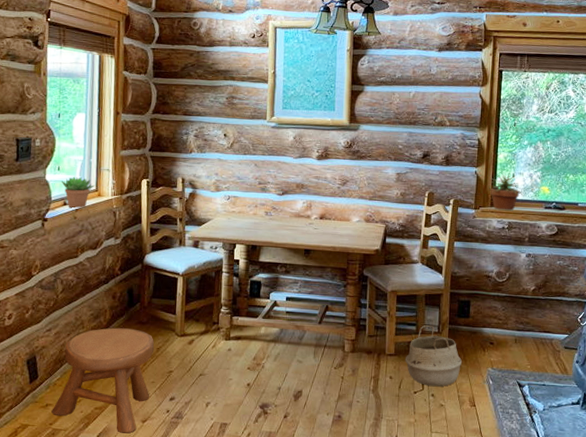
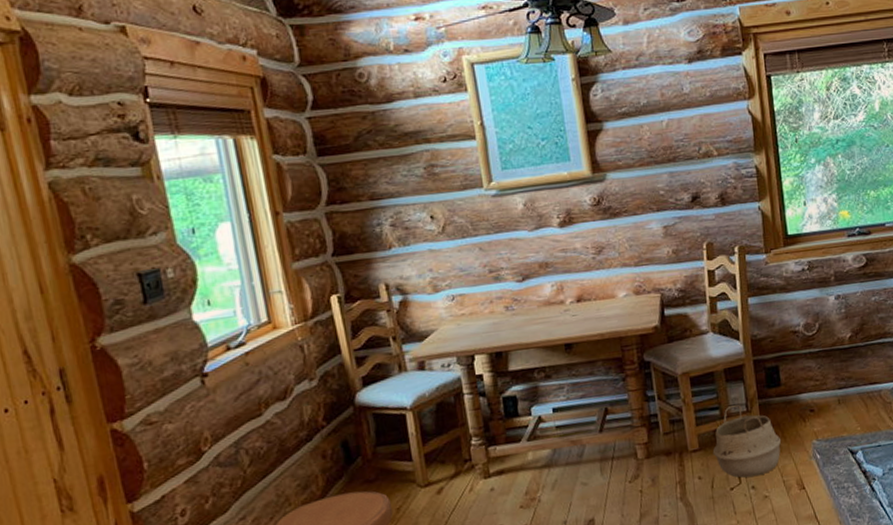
succulent plant: present [61,177,95,209] -> none [215,308,265,353]
potted plant: present [489,173,524,211] -> none [778,201,821,249]

